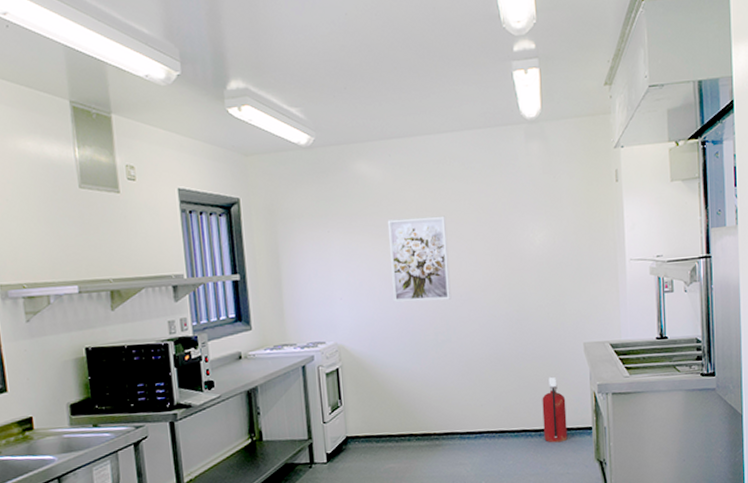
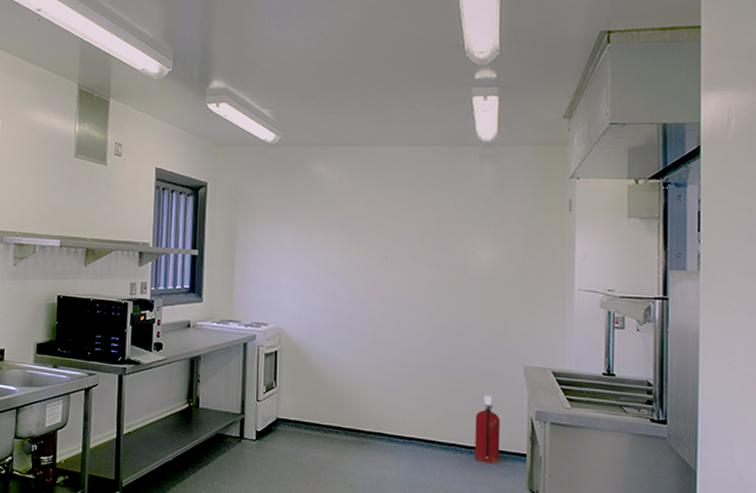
wall art: present [387,215,451,303] -> none [336,219,394,302]

